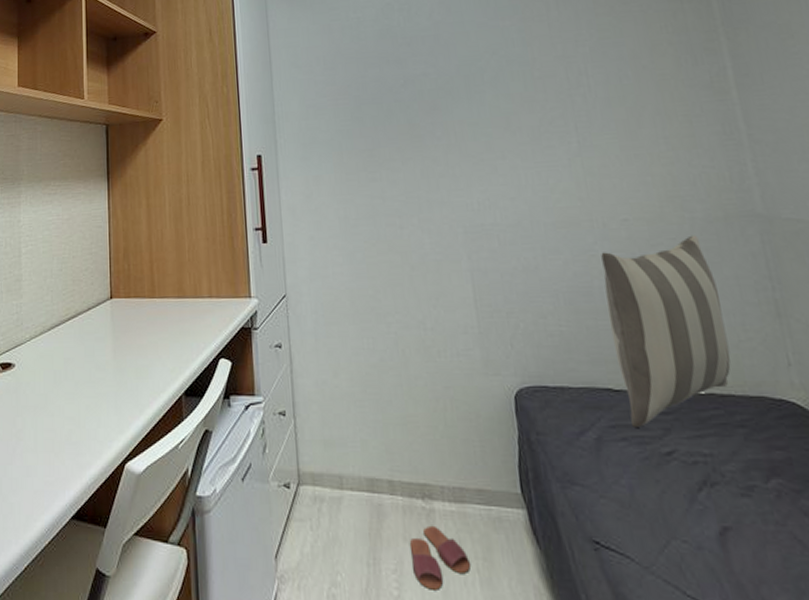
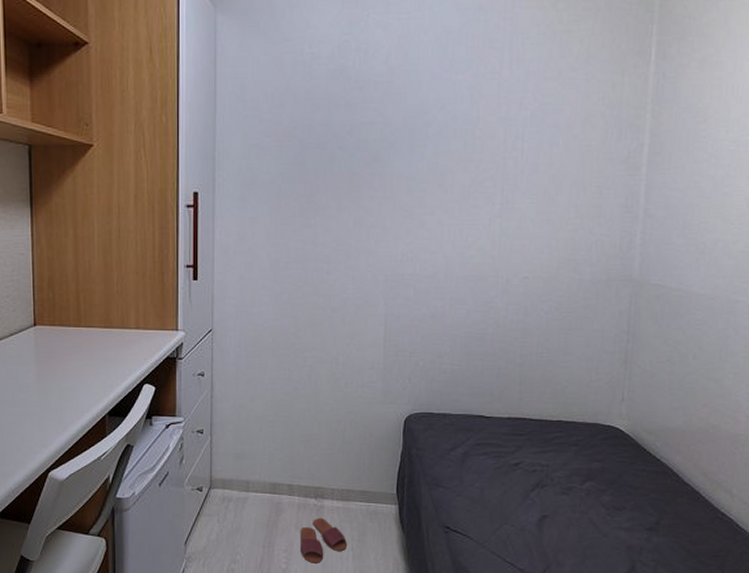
pillow: present [601,235,731,427] -> none [493,294,585,445]

